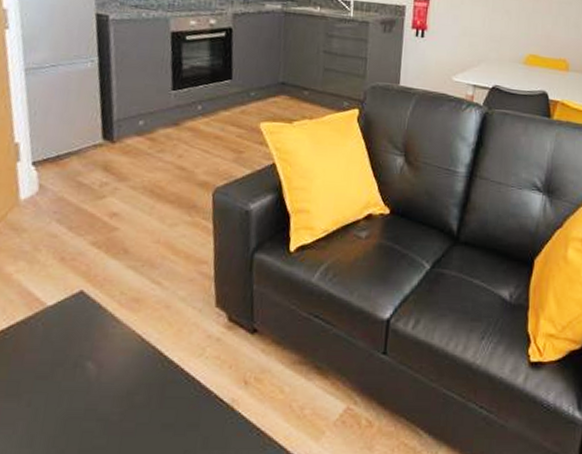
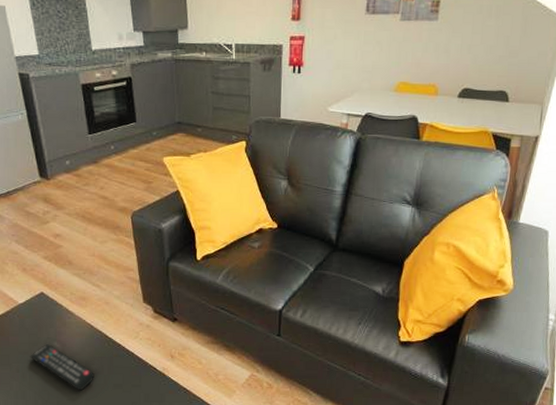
remote control: none [49,365,138,434] -> present [30,344,94,391]

